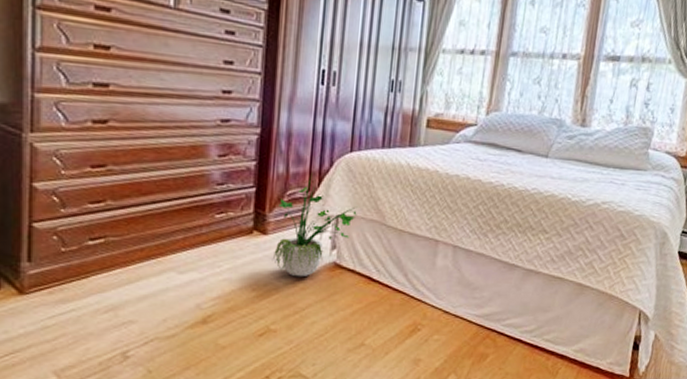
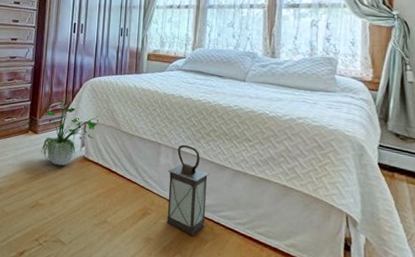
lantern: none [439,240,496,352] -> present [165,144,209,237]

